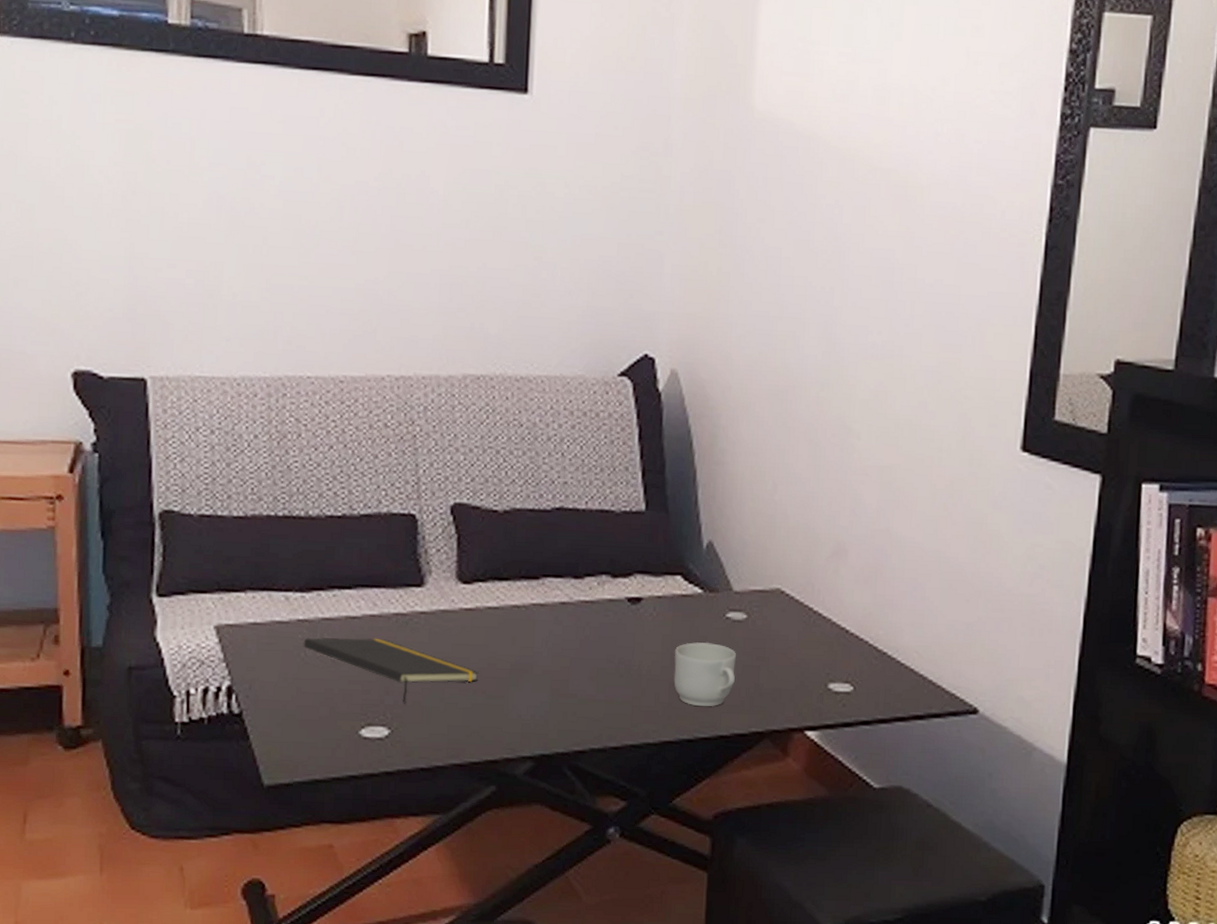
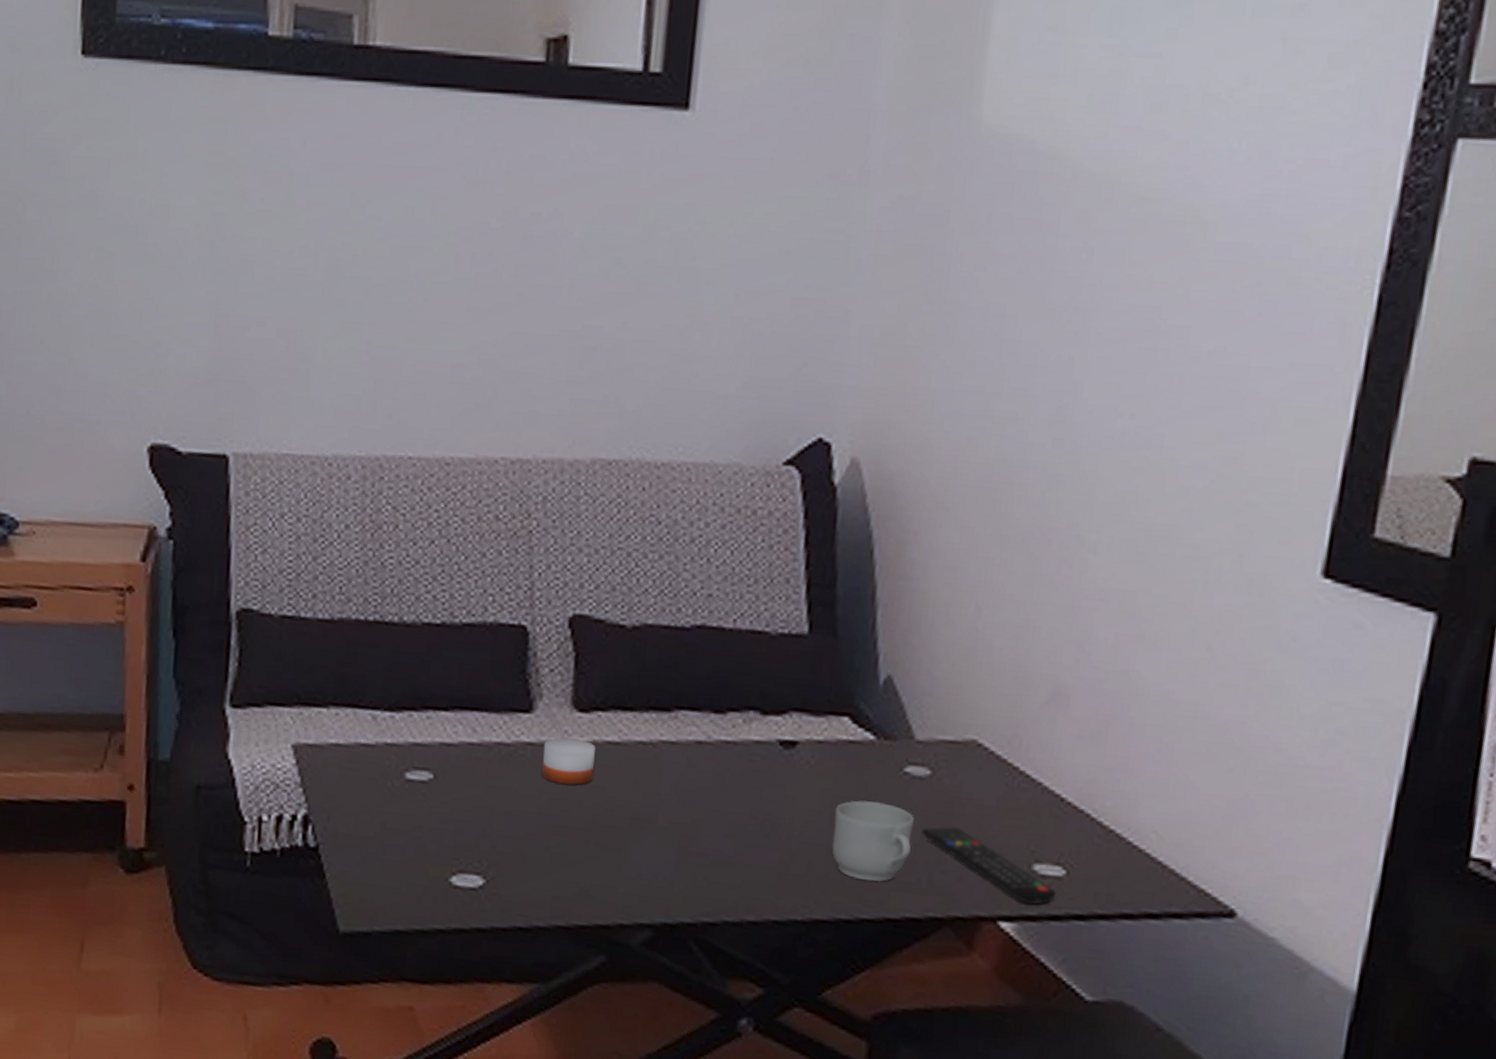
notepad: present [303,637,479,704] -> none [390,764,593,851]
candle: none [434,605,478,645] -> present [542,737,596,785]
remote control: none [742,659,847,717] -> present [921,827,1056,906]

